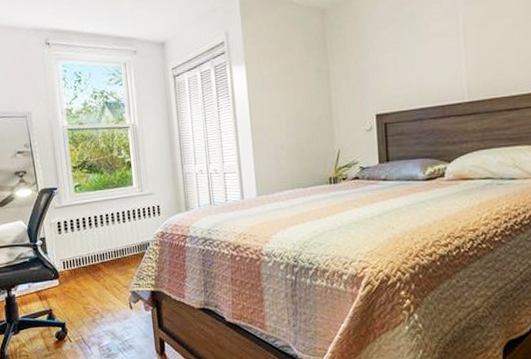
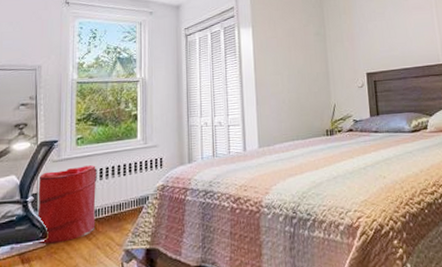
laundry hamper: none [45,212,102,284] -> present [37,165,96,244]

